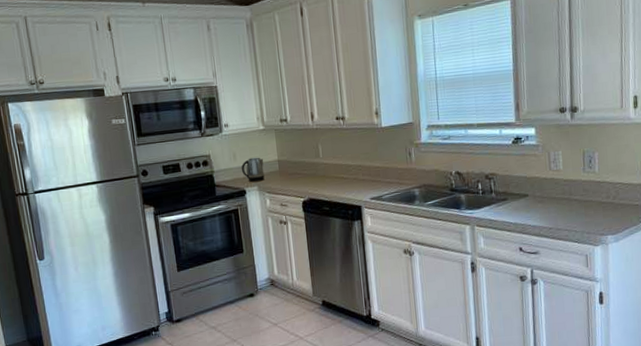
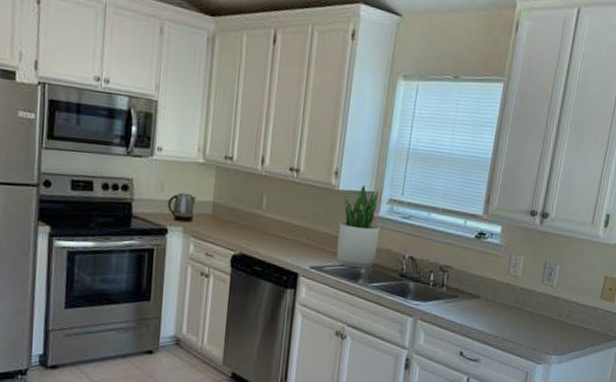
planter: none [384,118,426,192] -> present [336,184,380,269]

